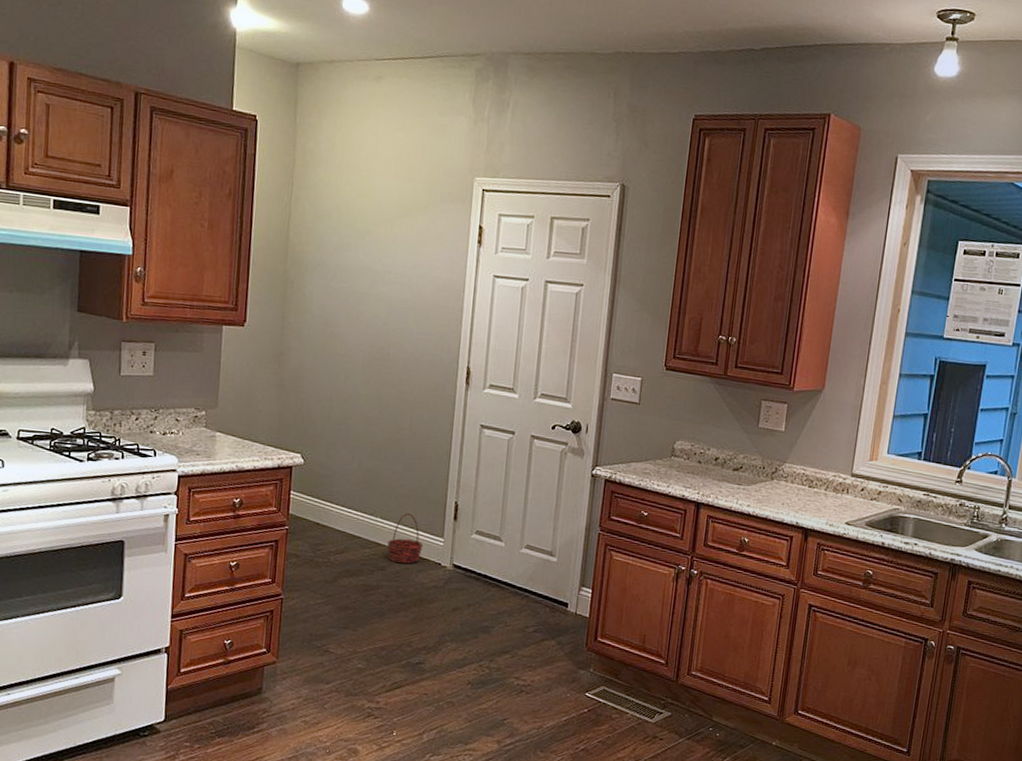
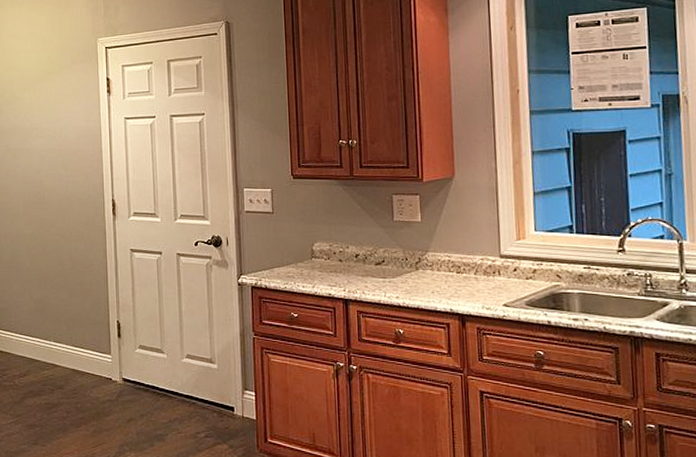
basket: present [387,513,424,564] -> none [62,335,94,380]

